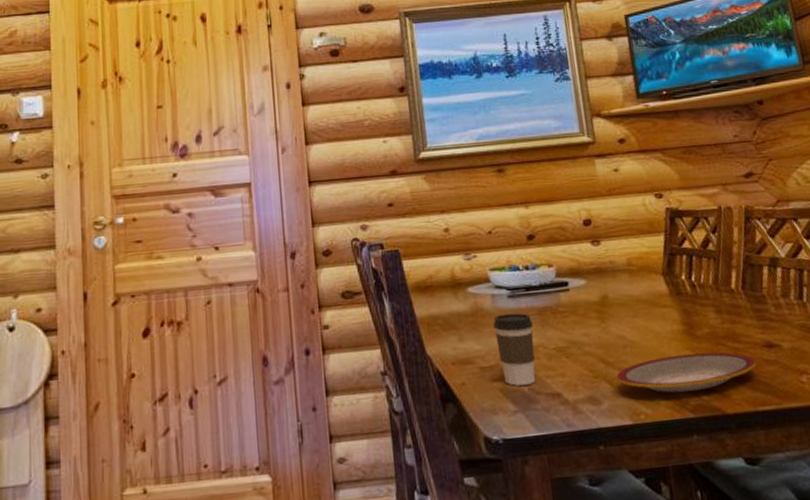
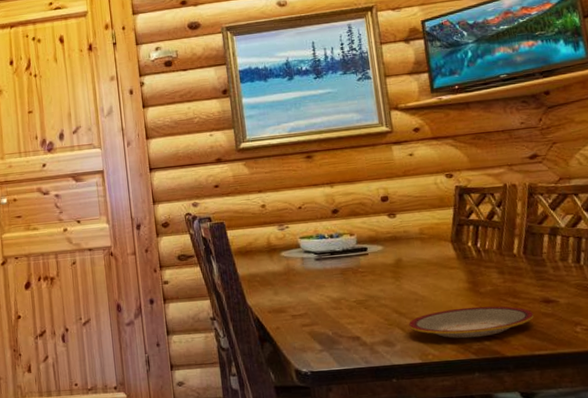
coffee cup: present [493,313,536,386] -> none [302,272,338,330]

